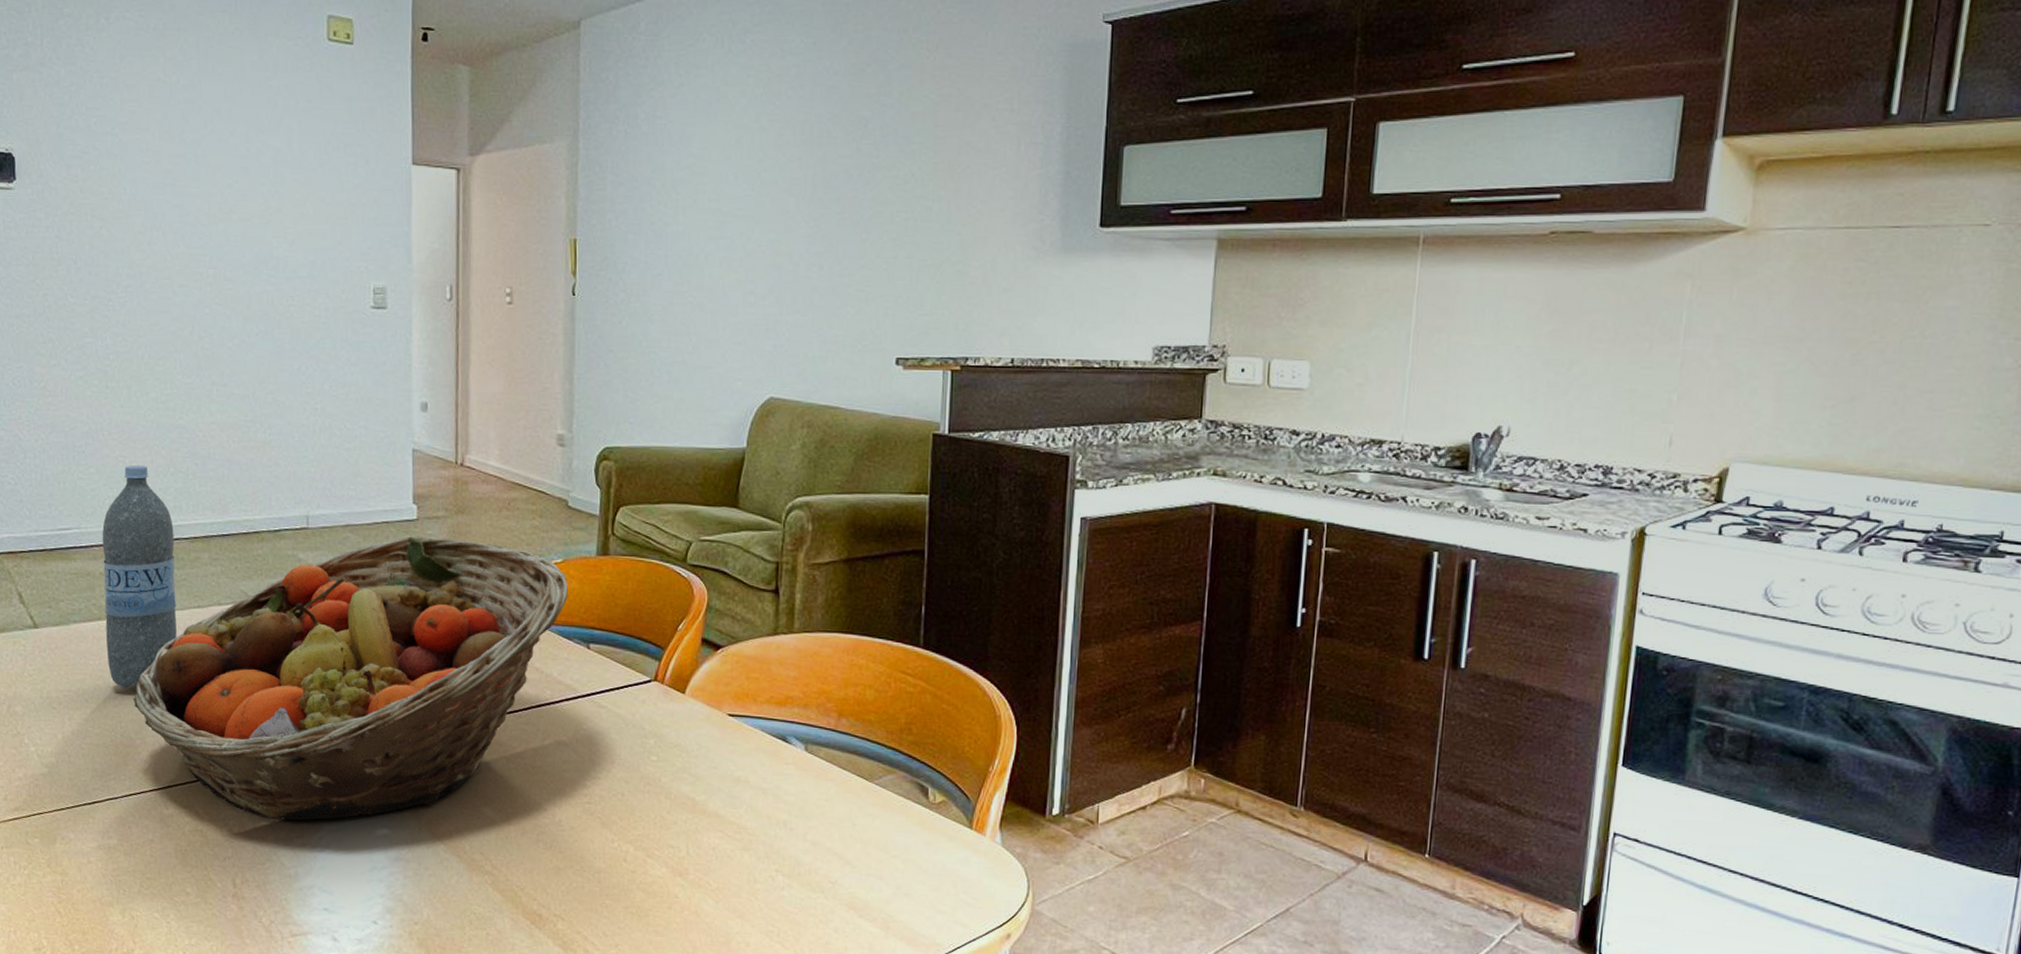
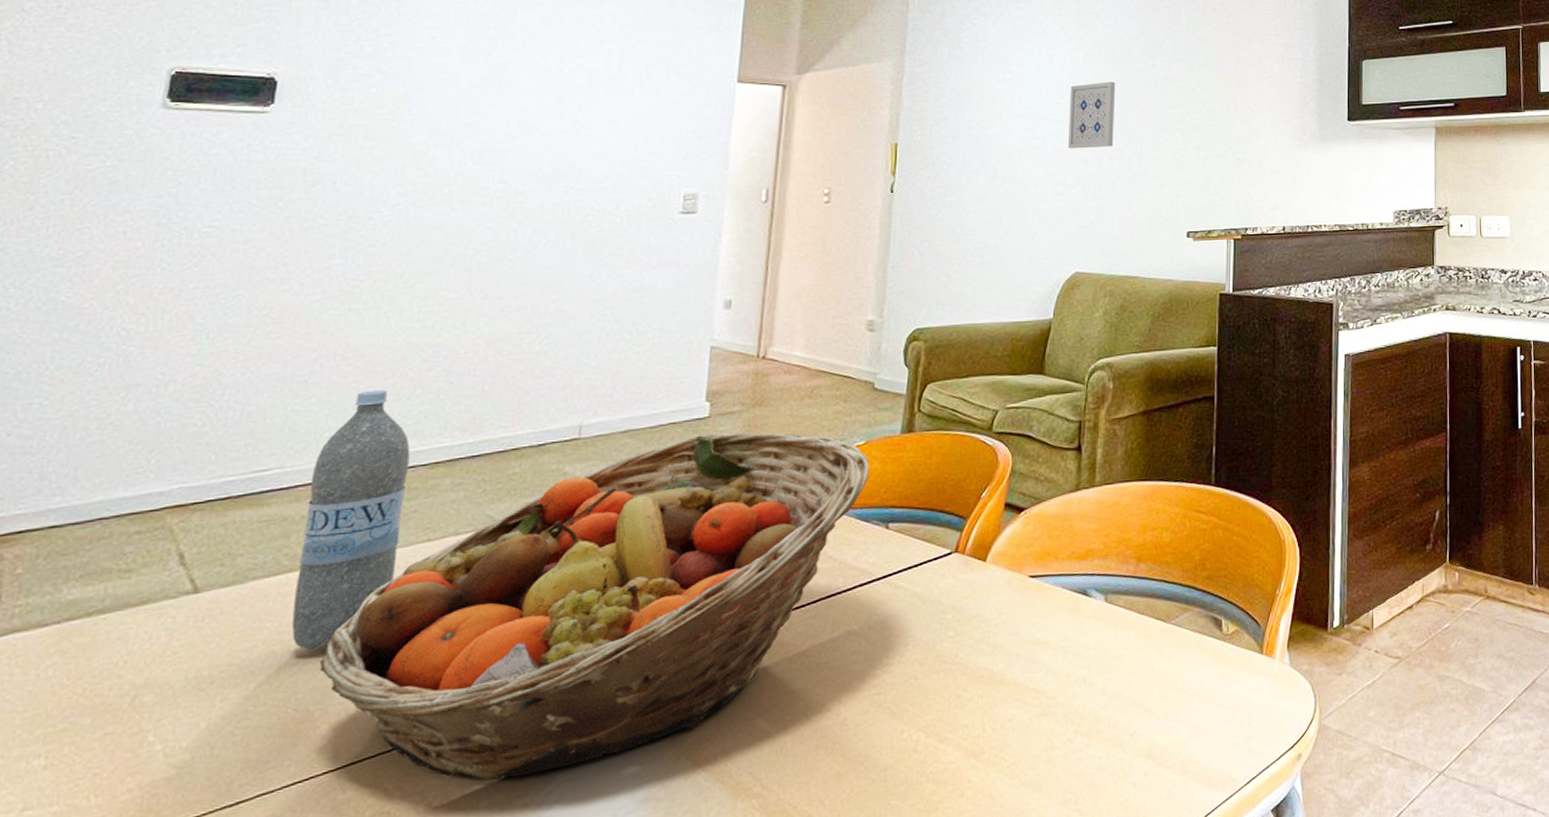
wall art: none [760,170,814,252] -> present [1068,82,1116,149]

